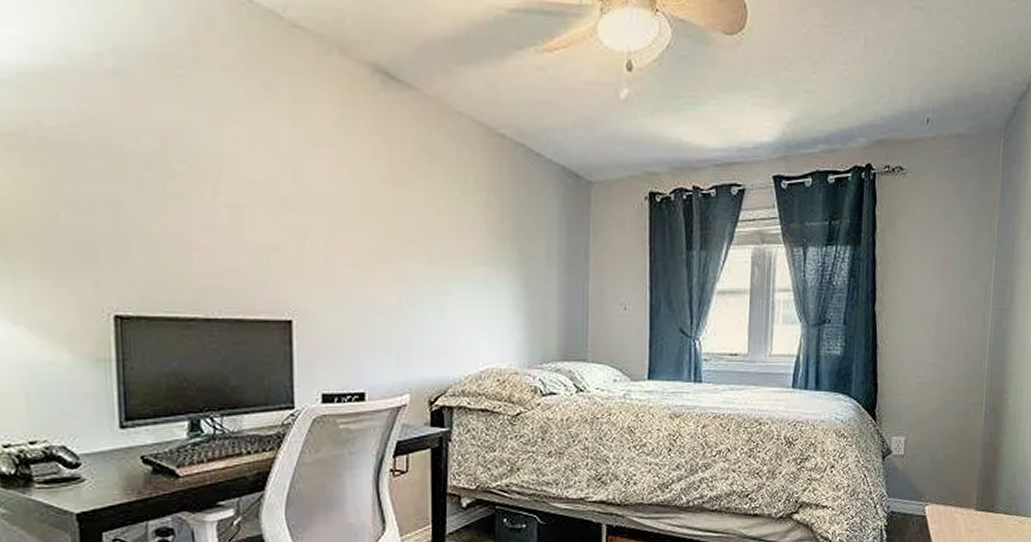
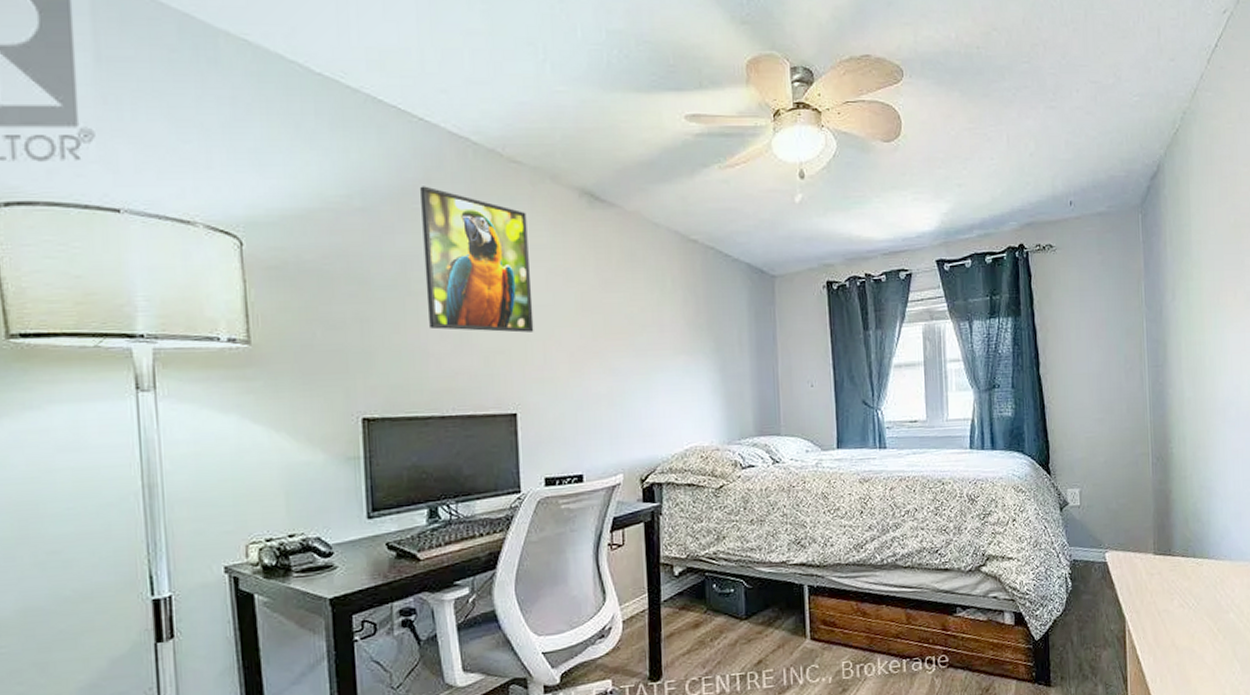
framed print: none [185,48,315,229] -> present [420,186,534,333]

